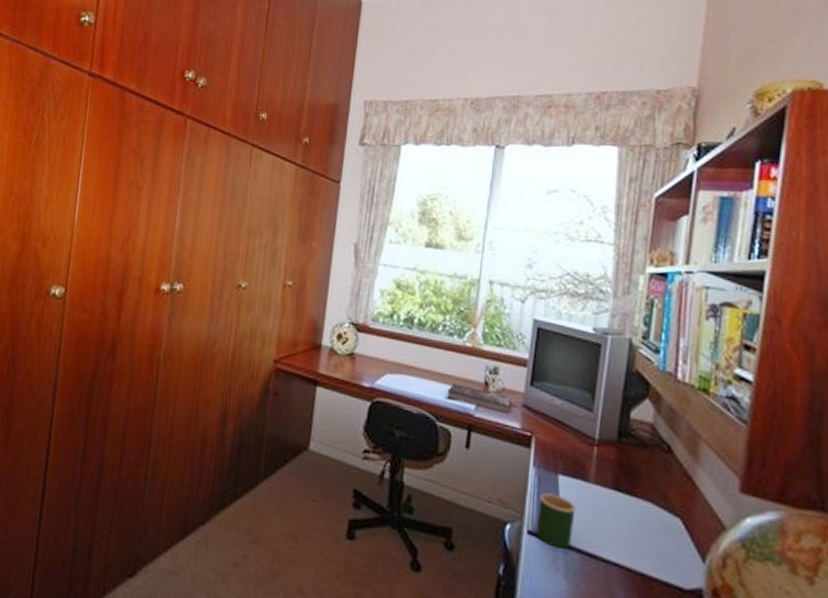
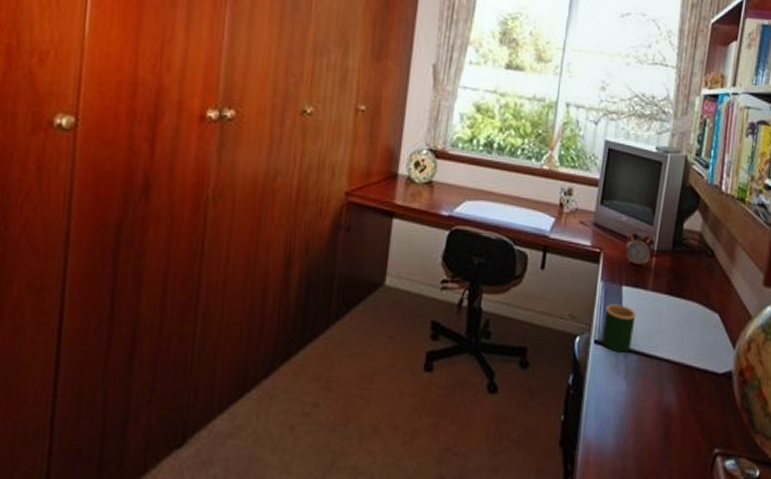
book: present [447,383,511,413] -> none [524,206,583,232]
alarm clock: none [559,414,595,457] -> present [624,229,655,268]

